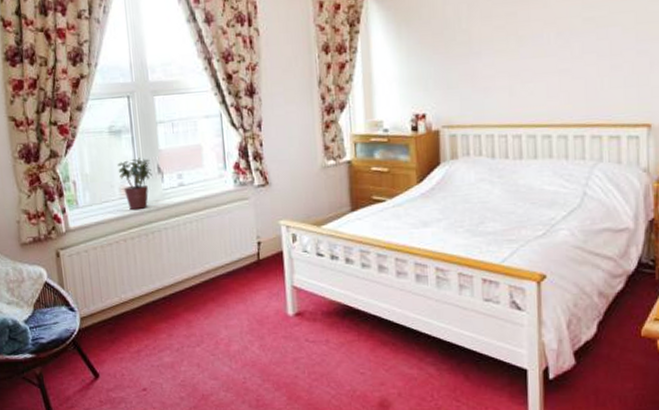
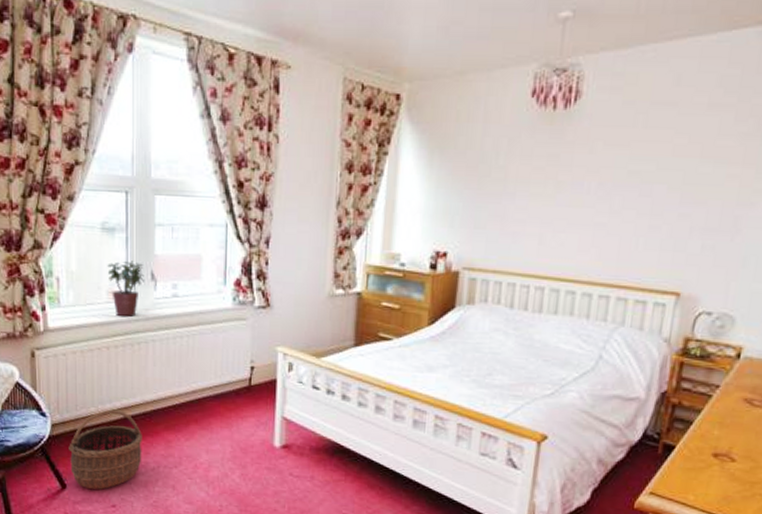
wicker basket: none [98,297,167,375] -> present [69,409,142,490]

